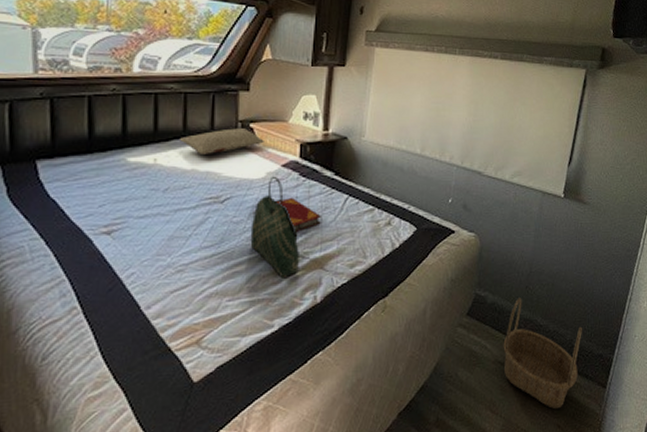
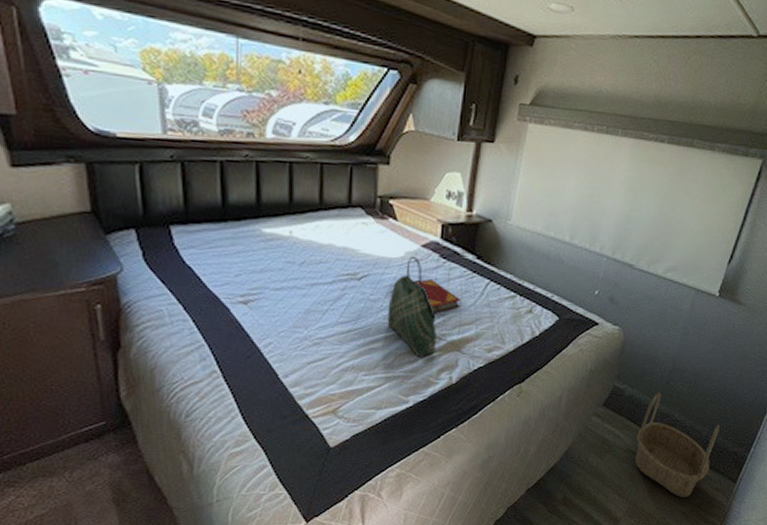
pillow: present [178,128,264,154] -> none [315,203,404,230]

